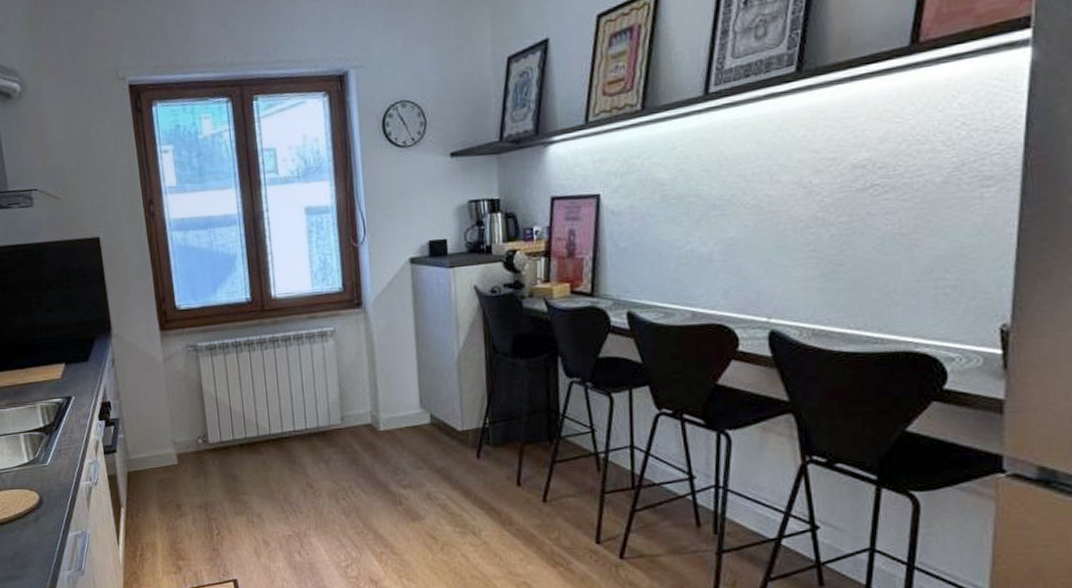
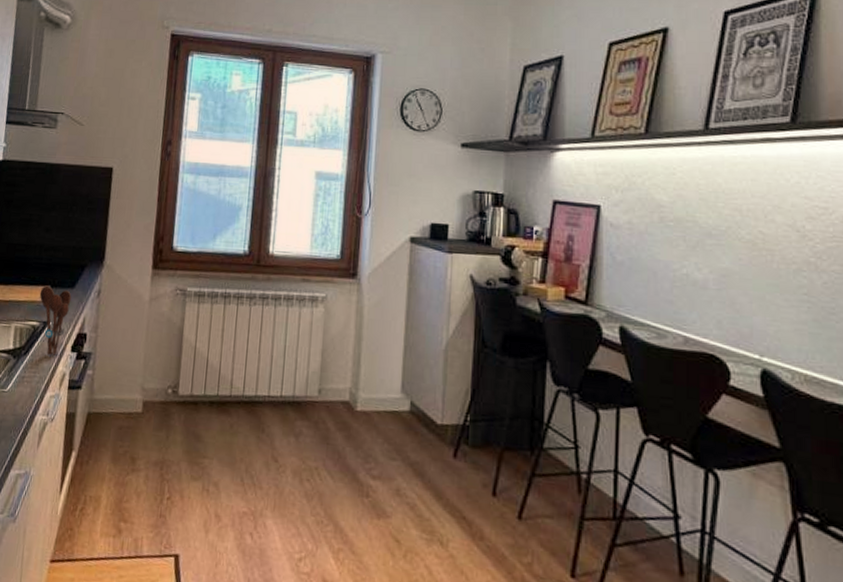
utensil holder: none [56,363,89,427] -> present [39,285,72,356]

